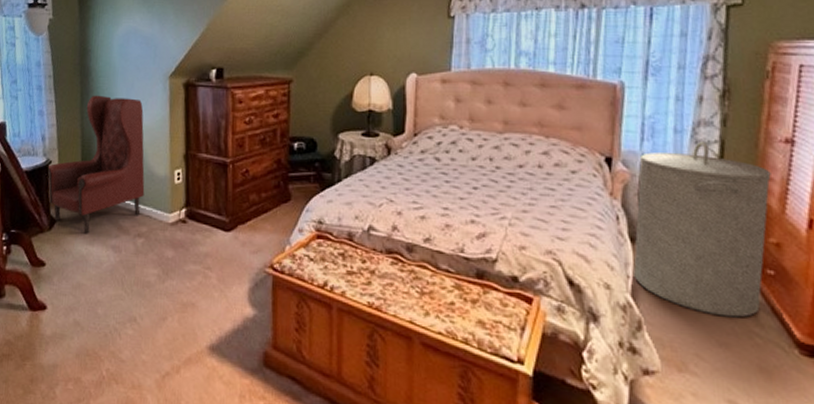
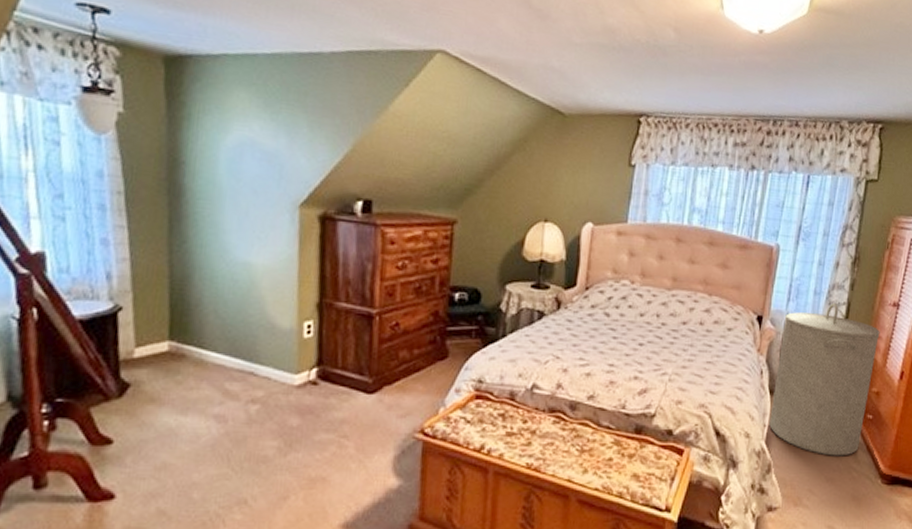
armchair: present [45,95,145,234] -> none [112,222,263,401]

